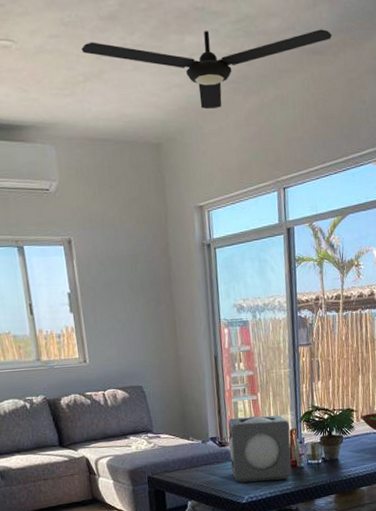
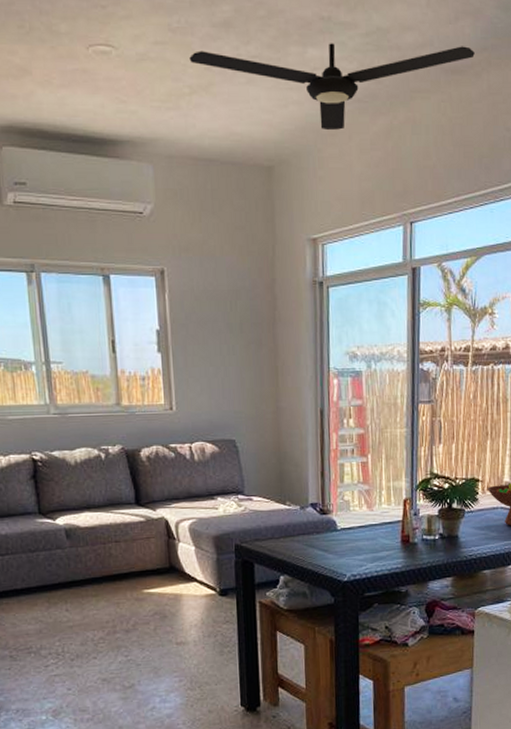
speaker: present [227,415,292,483] -> none [331,481,403,558]

